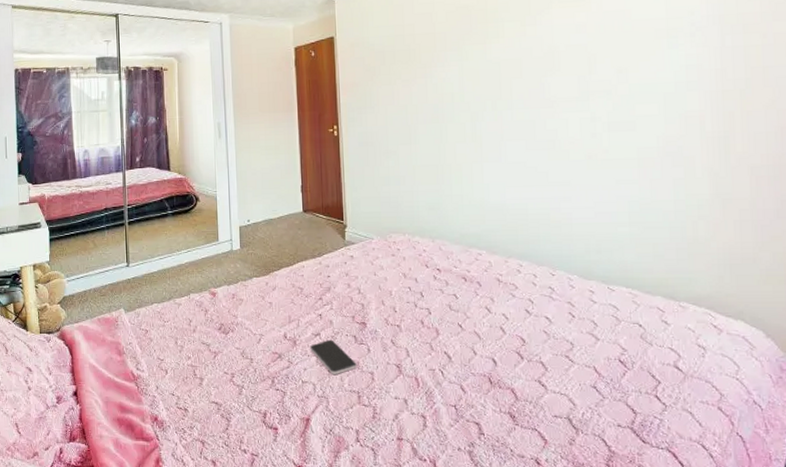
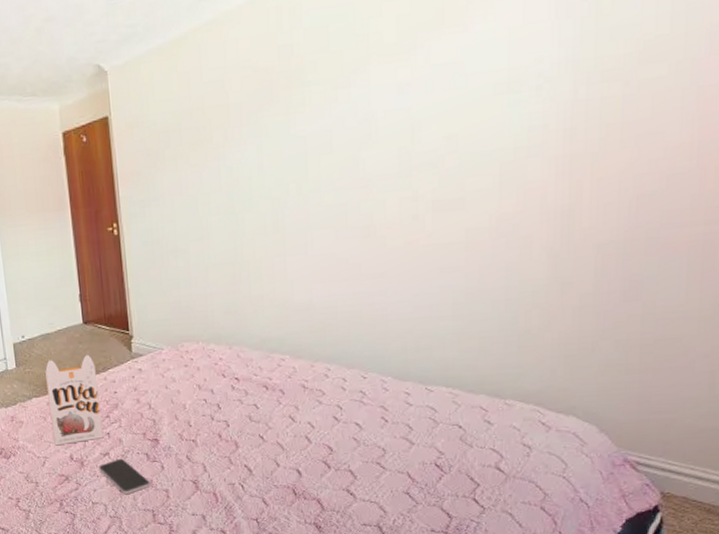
shopping bag: none [266,240,316,324] -> present [45,355,104,446]

